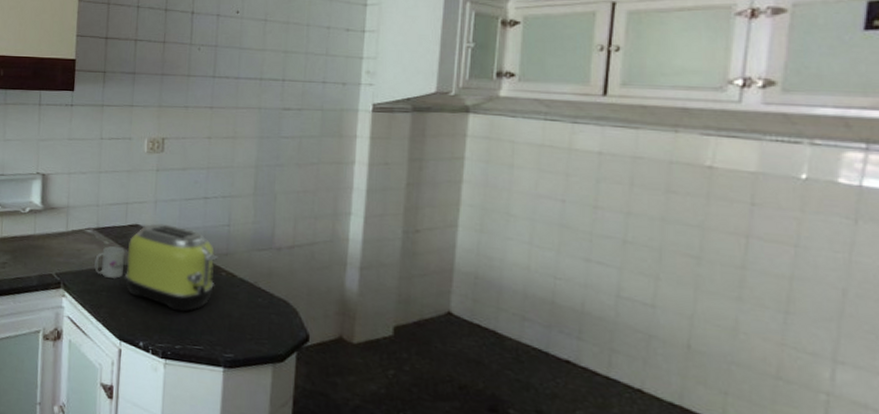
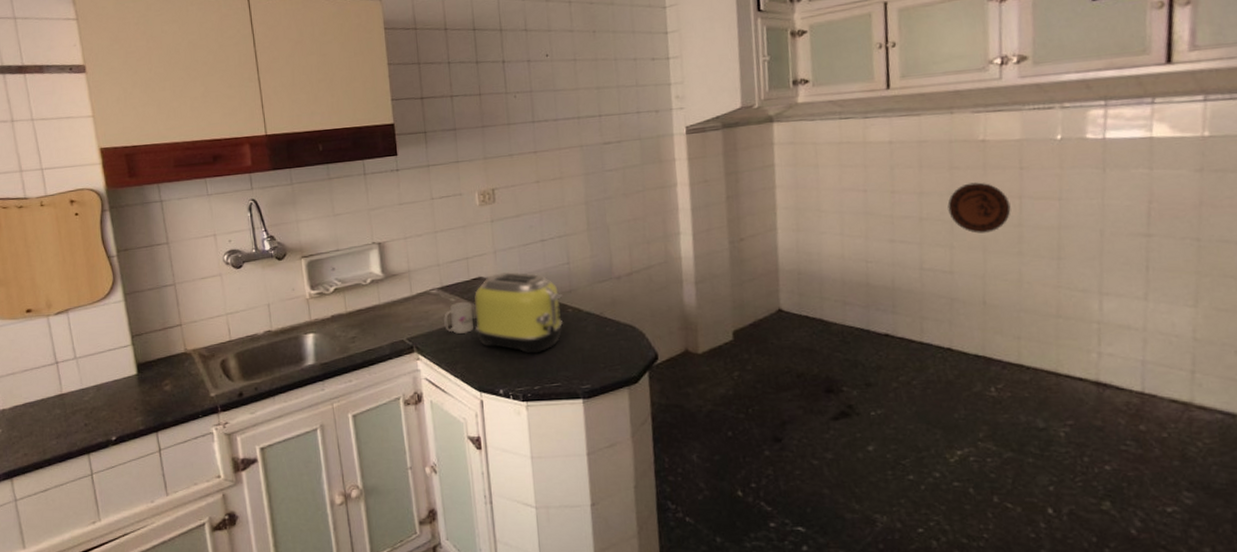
decorative plate: none [658,211,734,270] -> present [947,182,1011,234]

